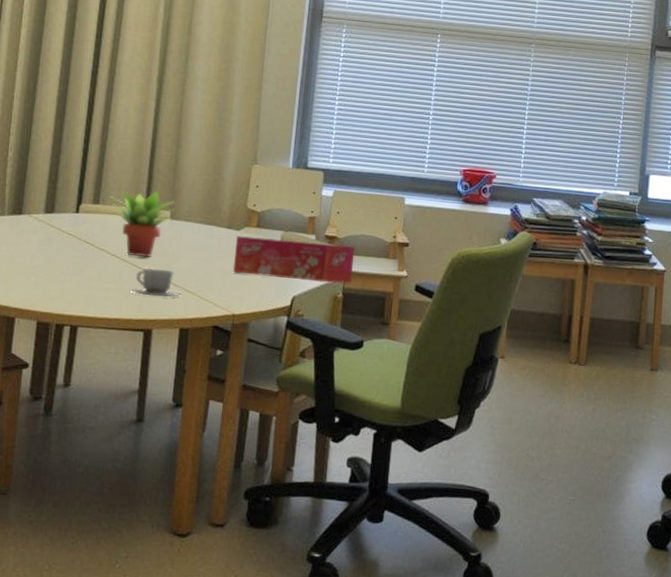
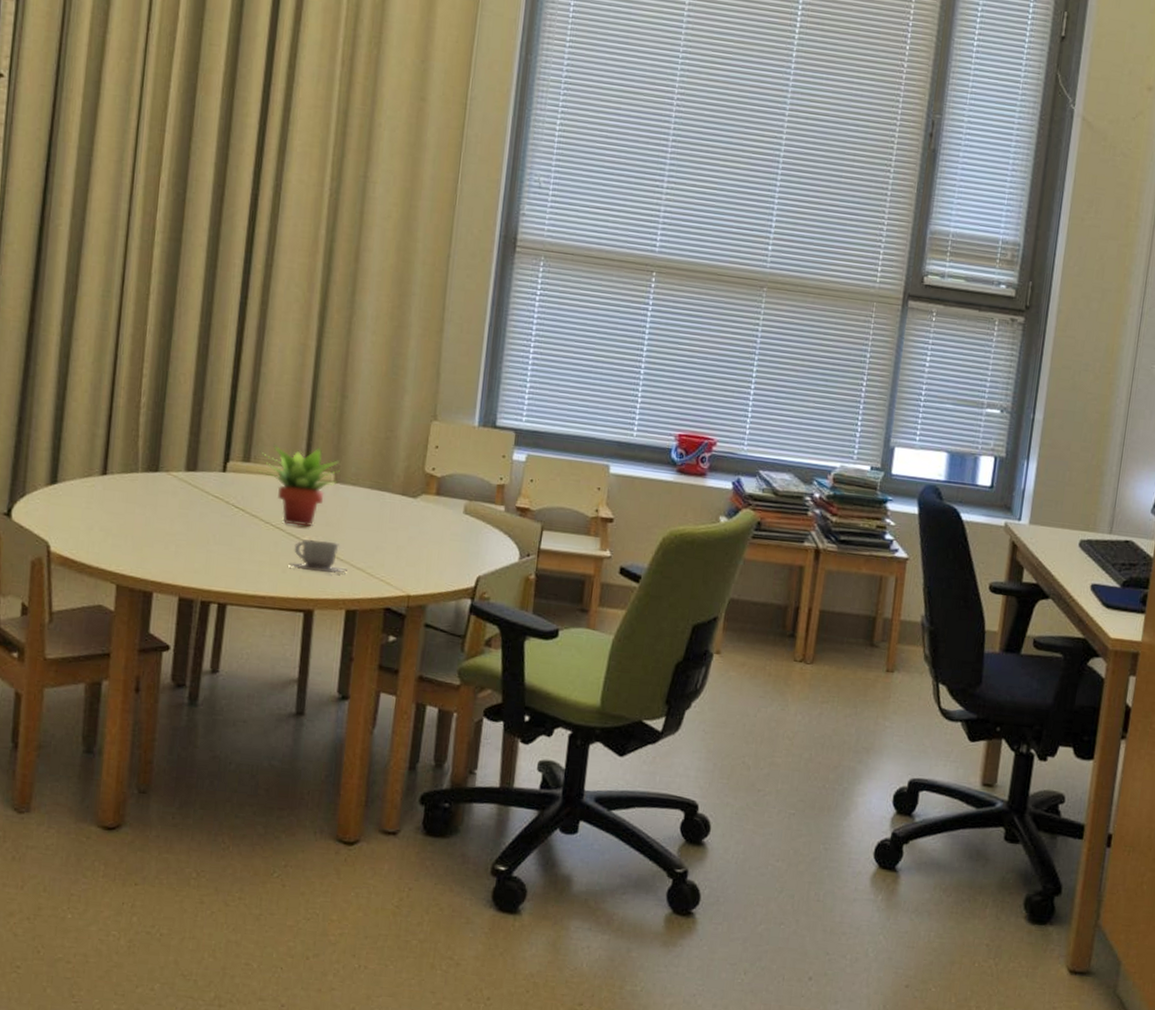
tissue box: present [233,235,356,284] -> none [408,503,551,563]

